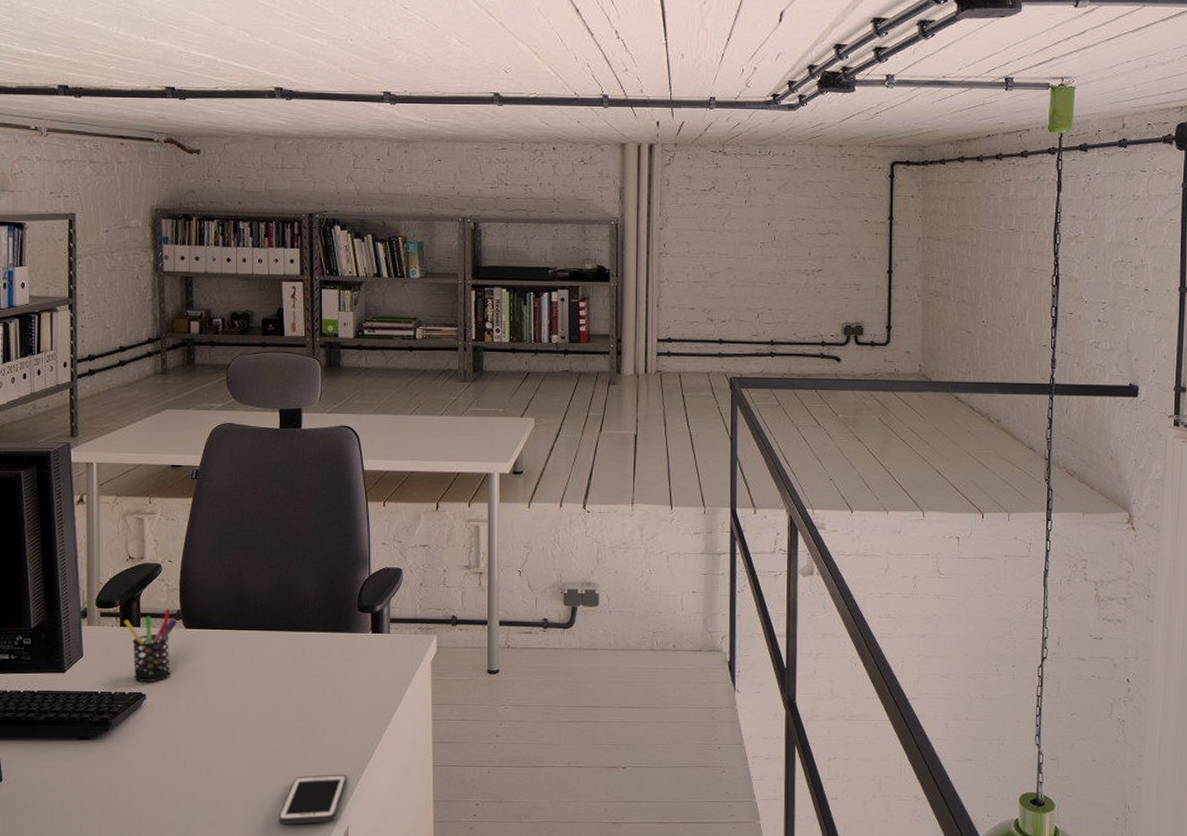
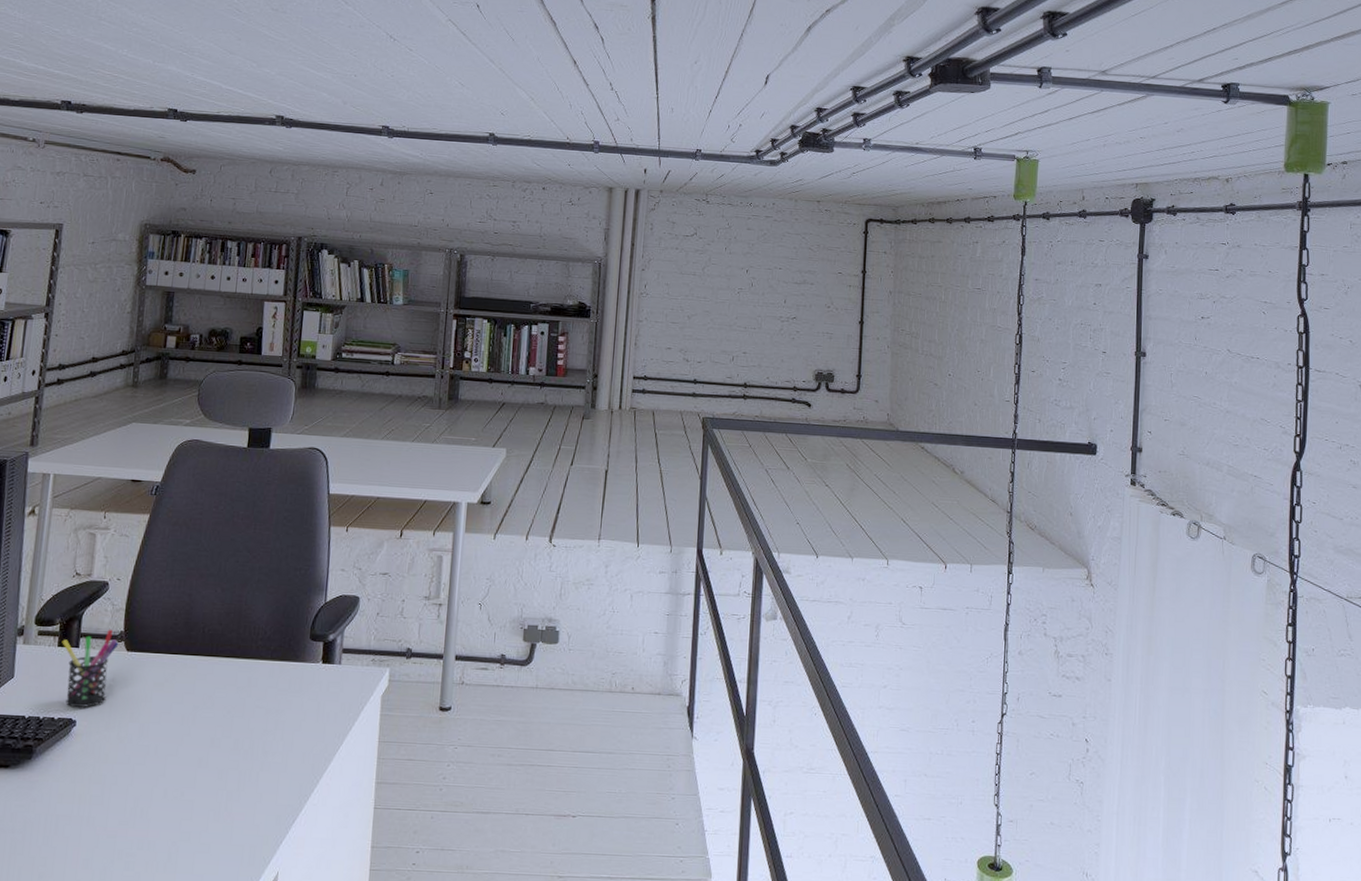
cell phone: present [278,774,346,825] -> none [203,814,281,869]

